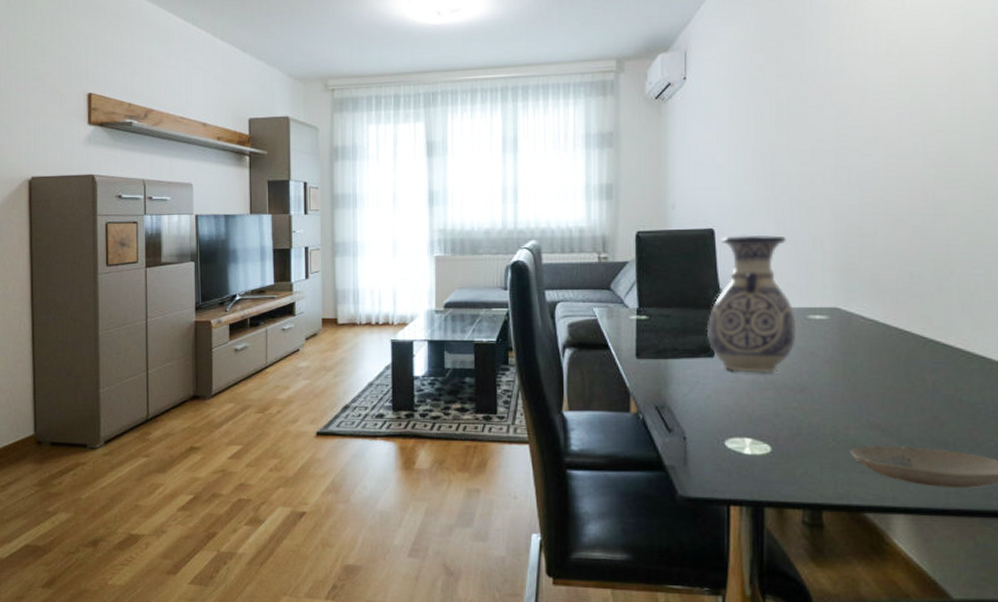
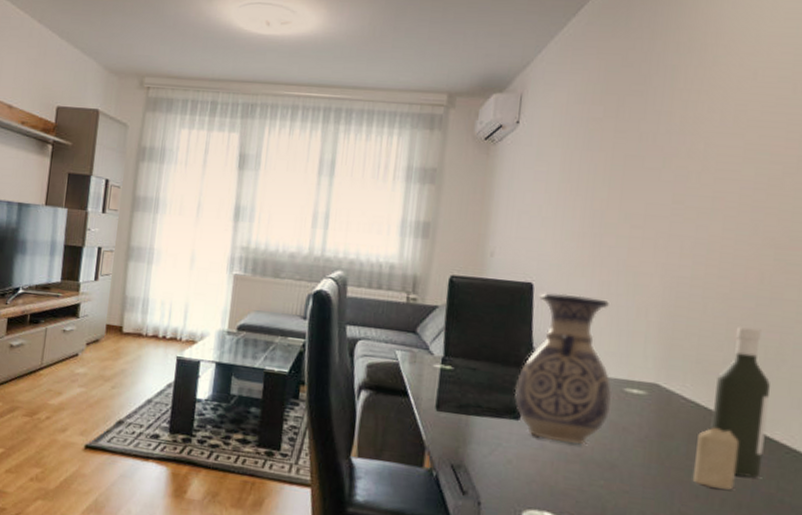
candle: none [877,342,916,396] -> present [692,428,738,490]
bottle: none [890,245,942,382] -> present [710,327,770,478]

